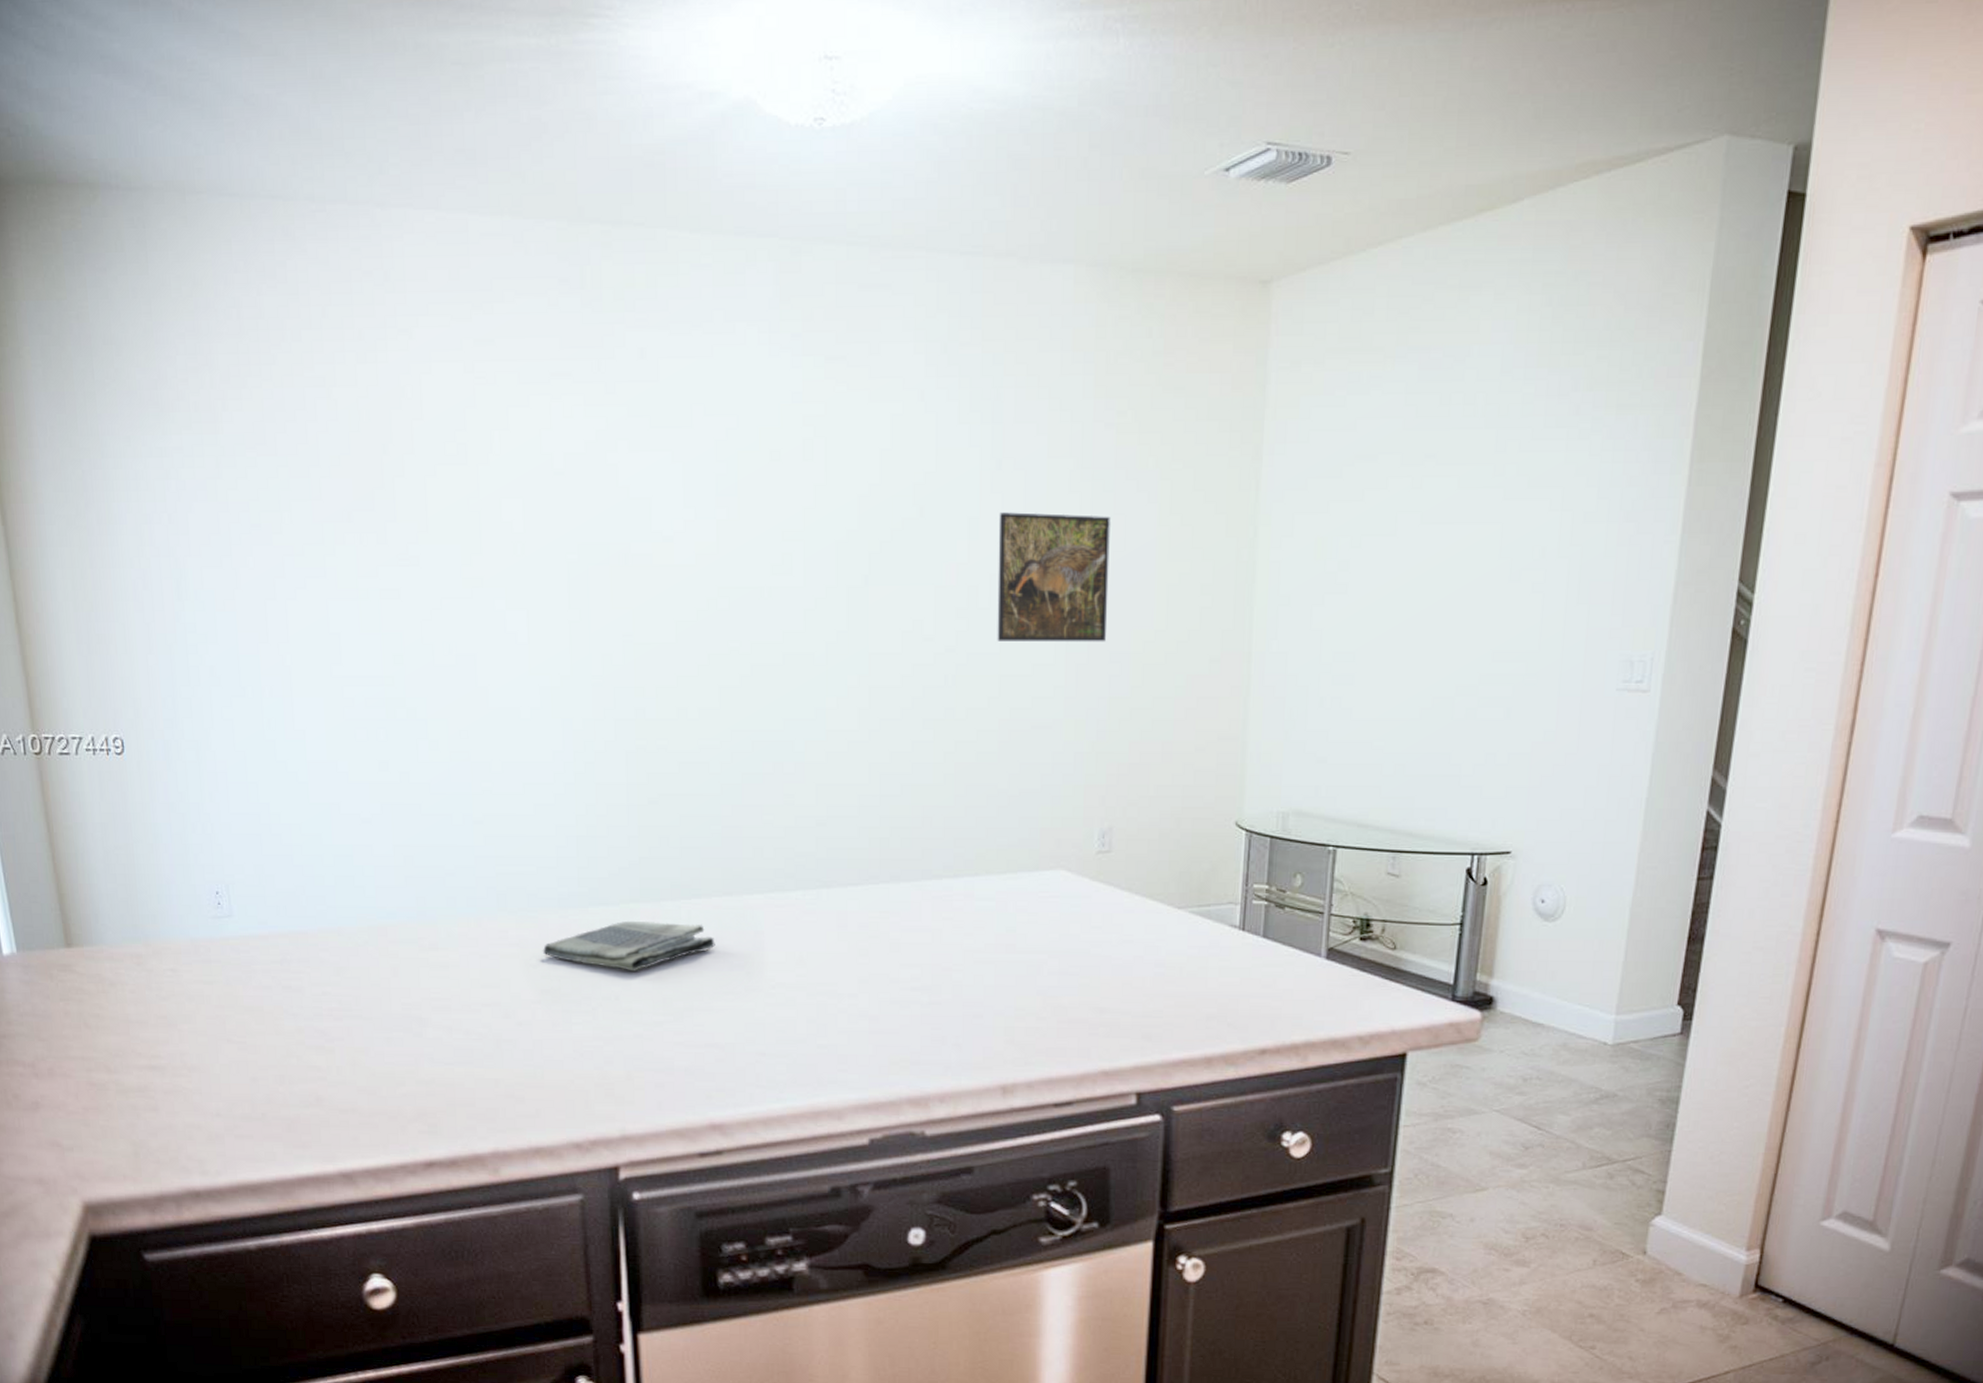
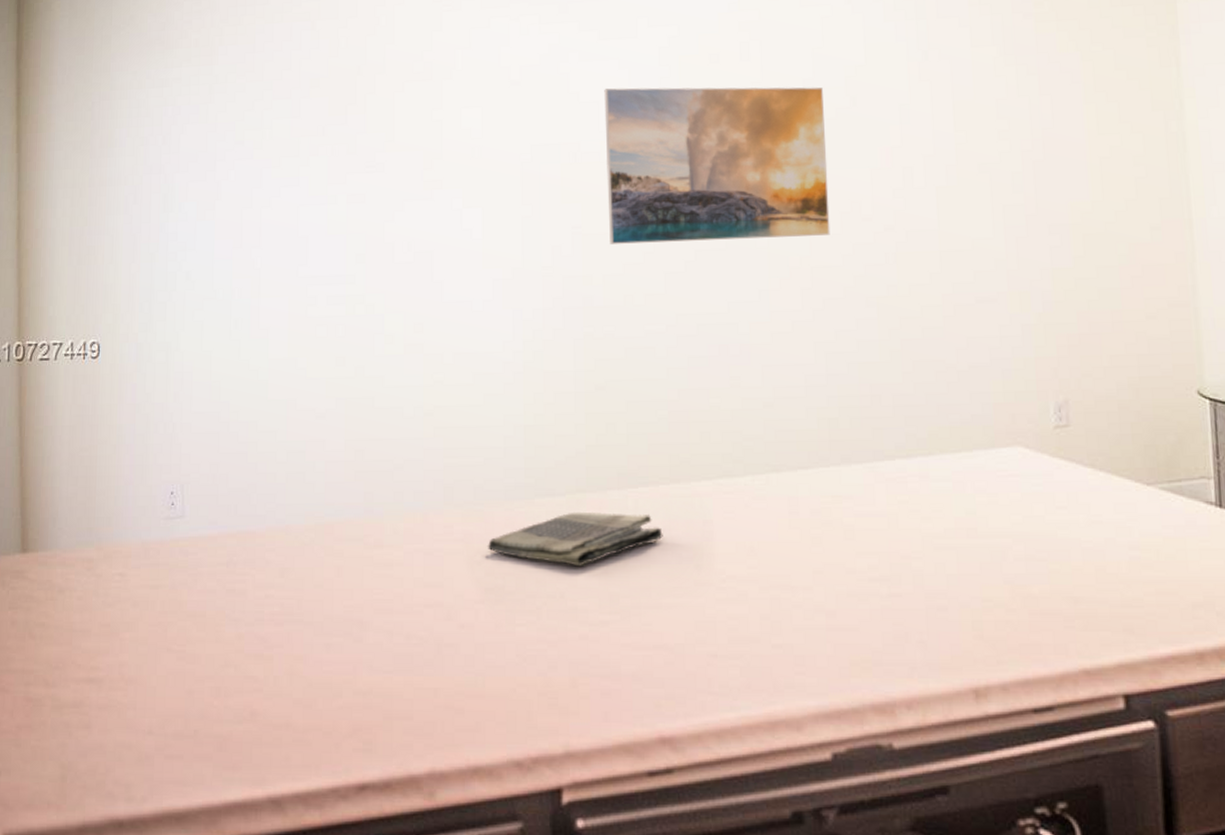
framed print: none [656,484,891,655] -> present [604,87,830,244]
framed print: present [997,512,1110,642] -> none [928,96,1043,218]

